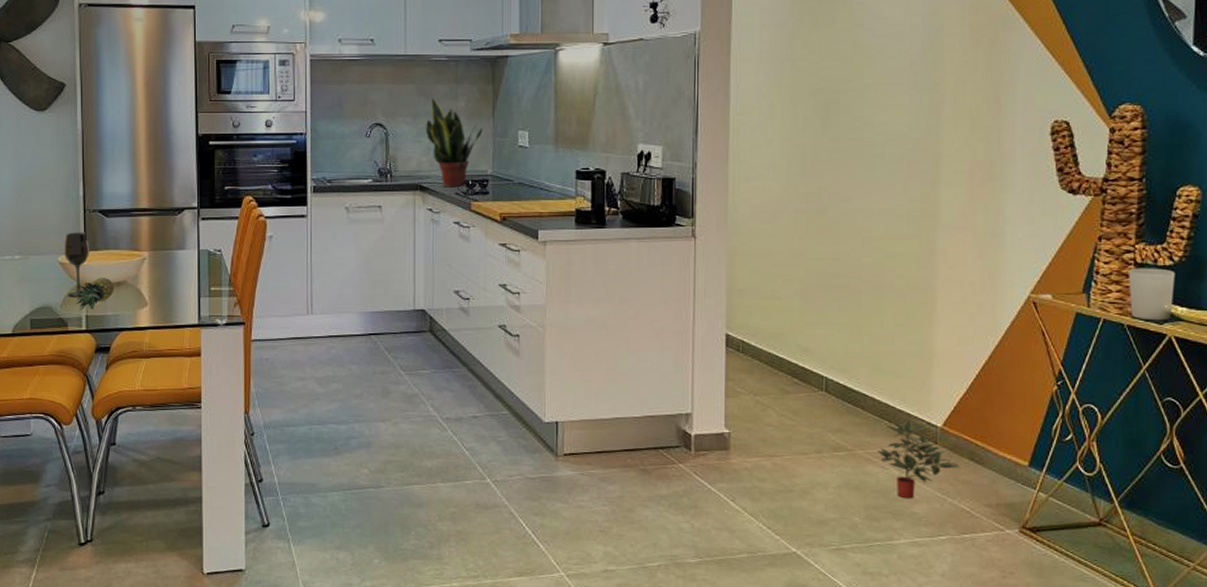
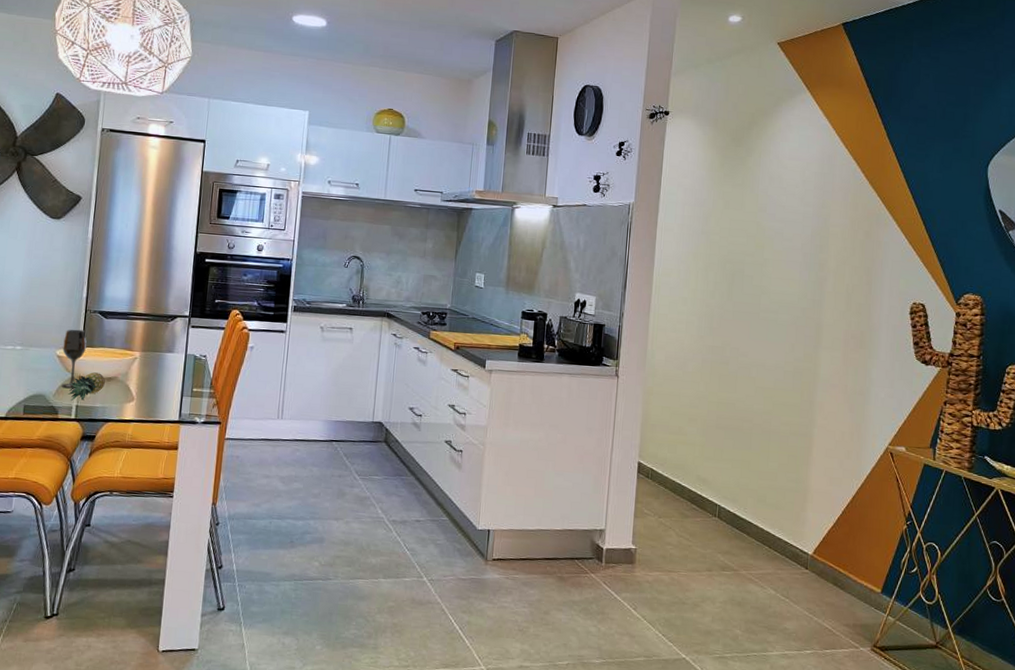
potted plant: present [425,98,483,188] -> none [396,238,446,318]
potted plant: present [877,420,961,499] -> none [758,547,826,616]
candle holder: present [1127,268,1175,321] -> none [966,430,1003,476]

